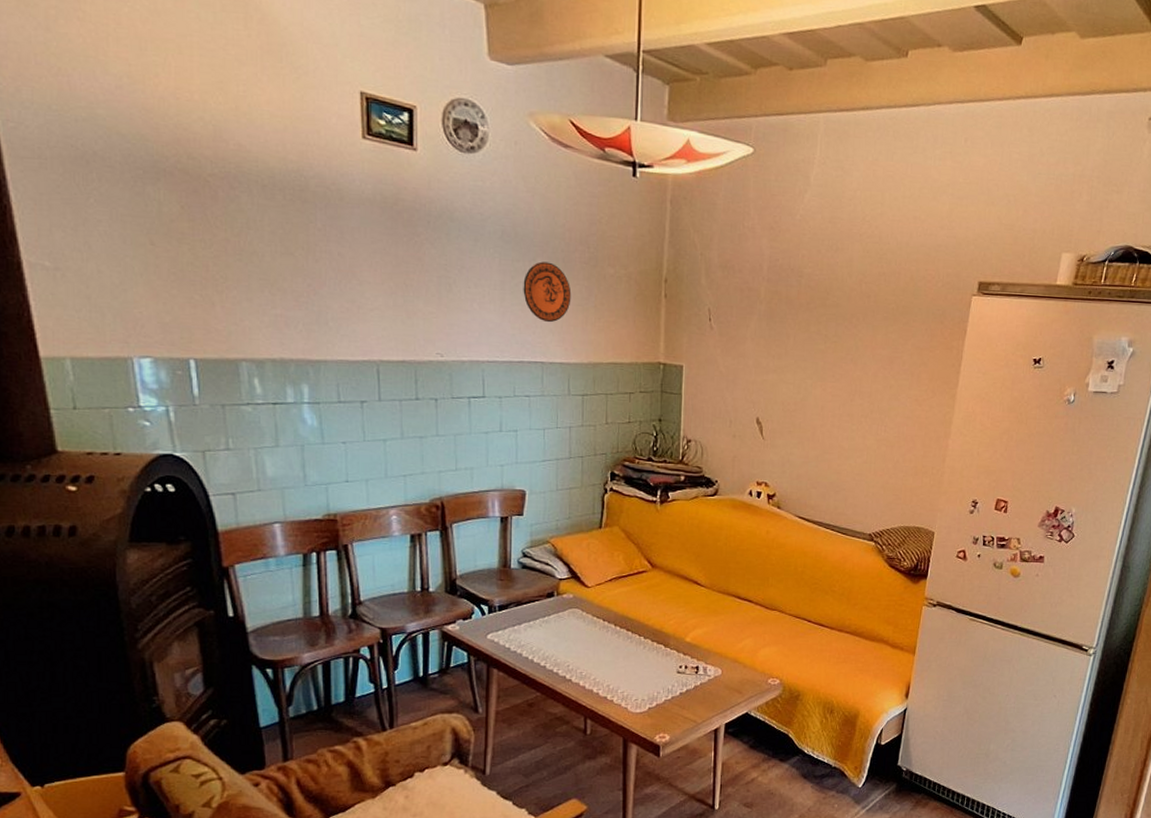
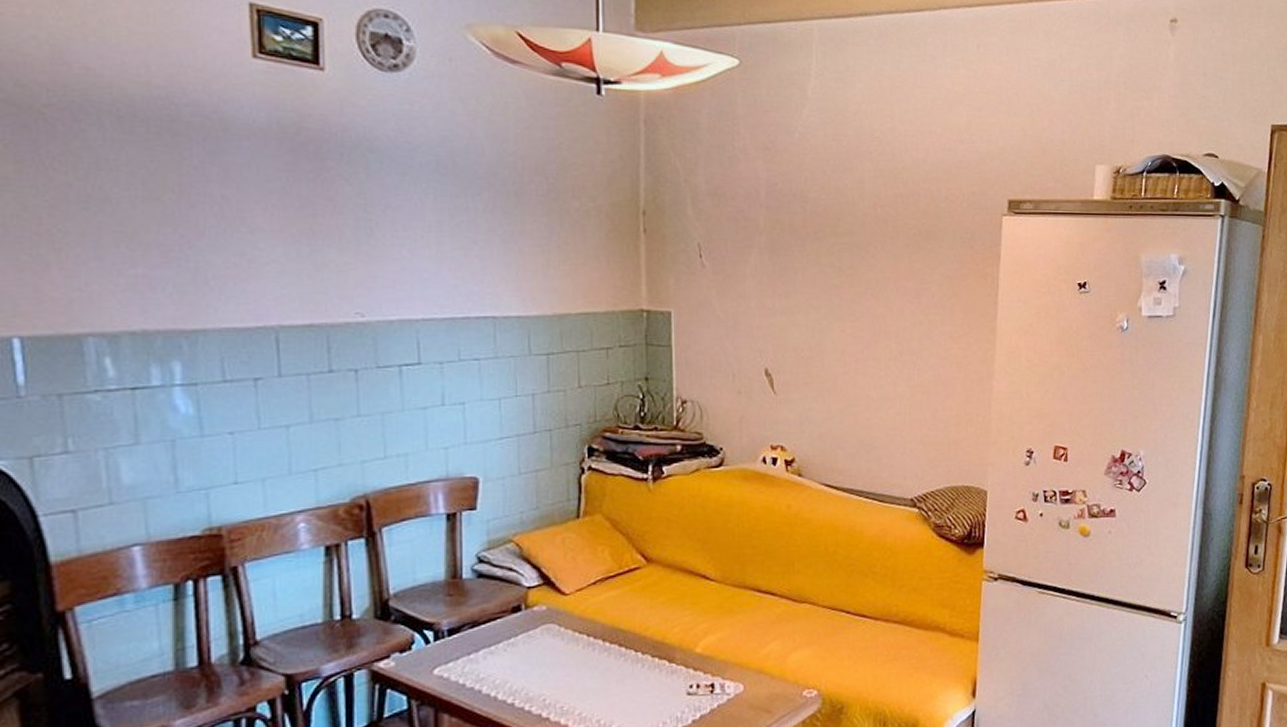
decorative plate: present [523,261,572,323] -> none [466,196,528,269]

